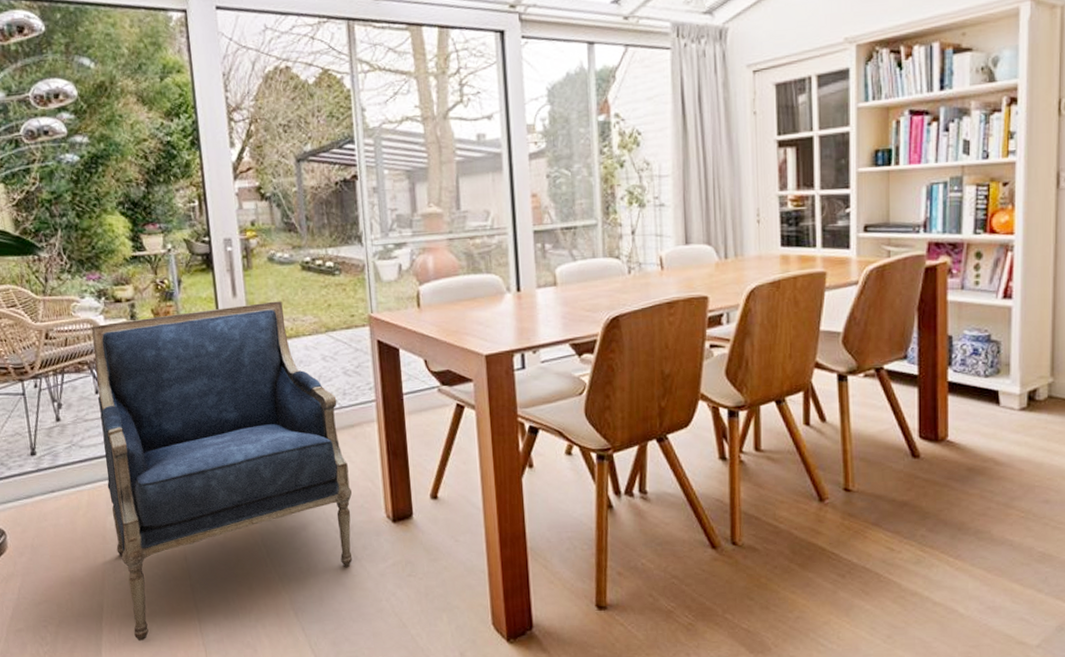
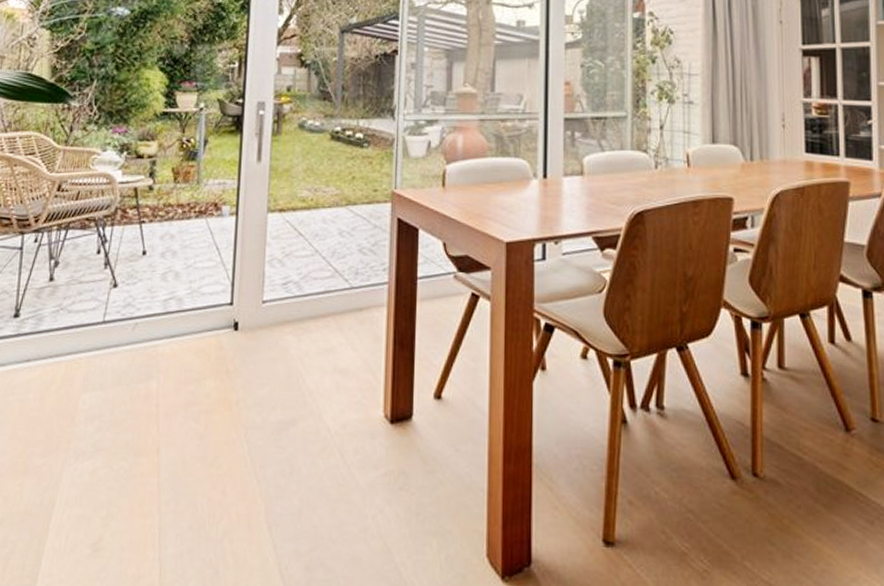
armchair: present [91,301,353,642] -> none [83,169,351,551]

